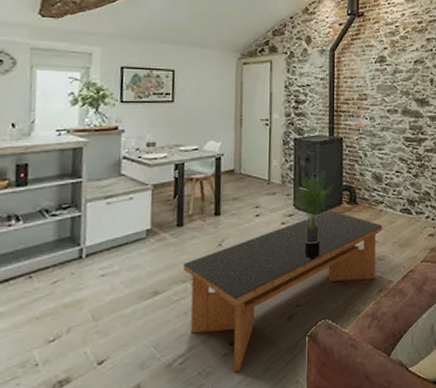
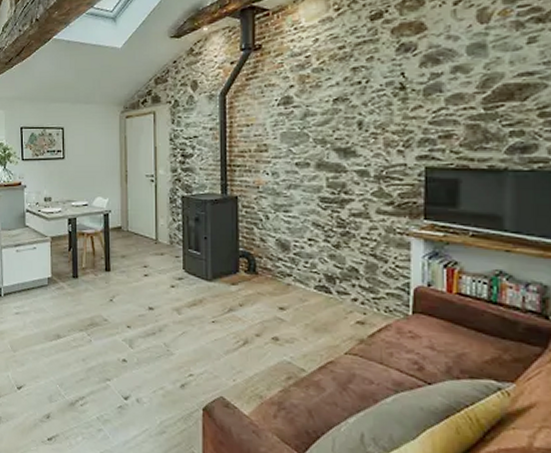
coffee table: present [183,210,383,373] -> none [80,277,291,427]
potted plant: present [290,171,333,245] -> none [180,233,227,313]

